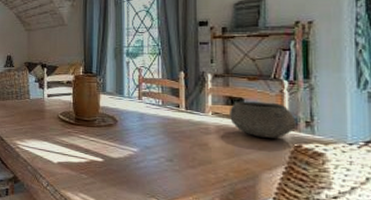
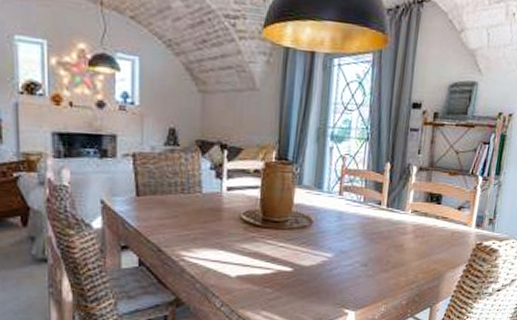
bowl: present [230,101,298,138] -> none [427,198,483,237]

